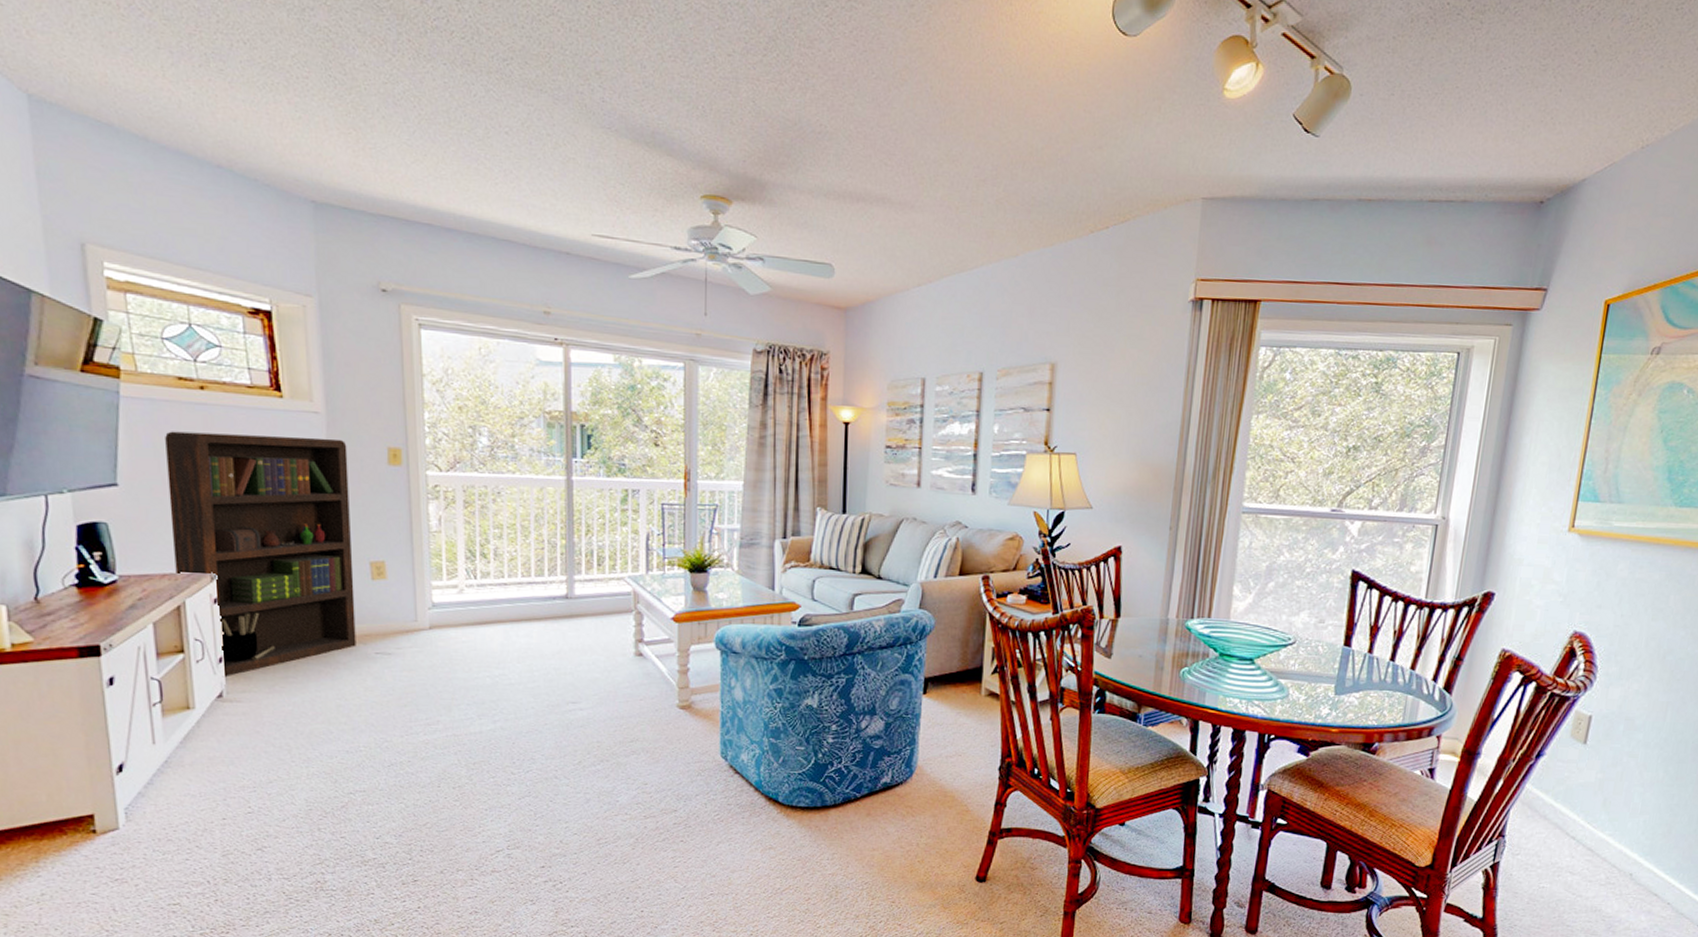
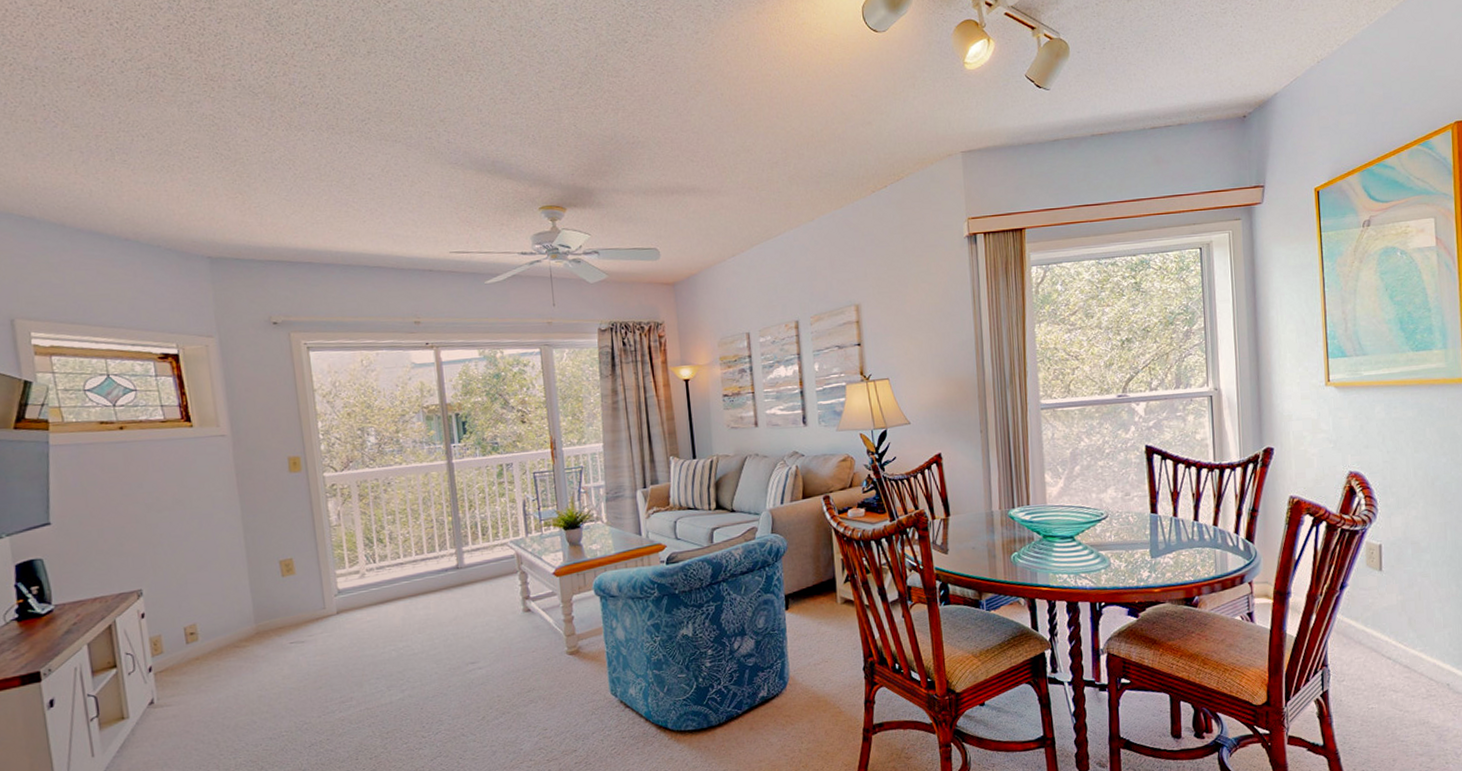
bookcase: present [165,431,356,677] -> none [91,456,272,685]

